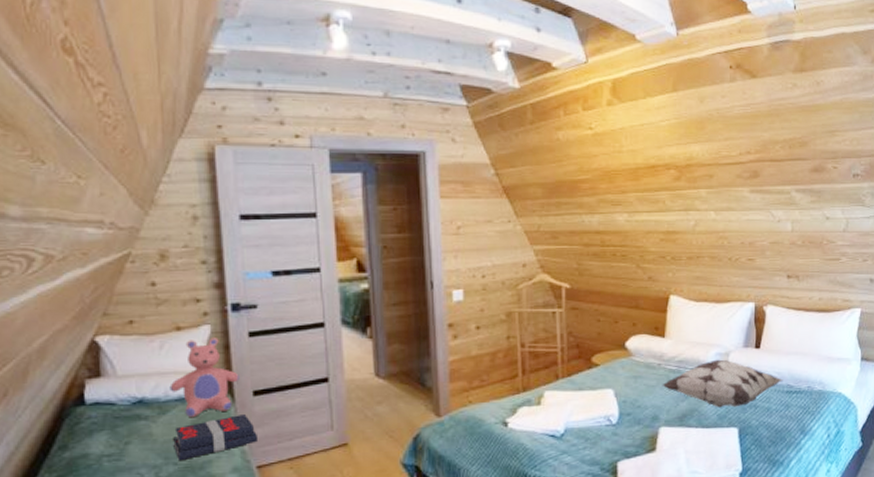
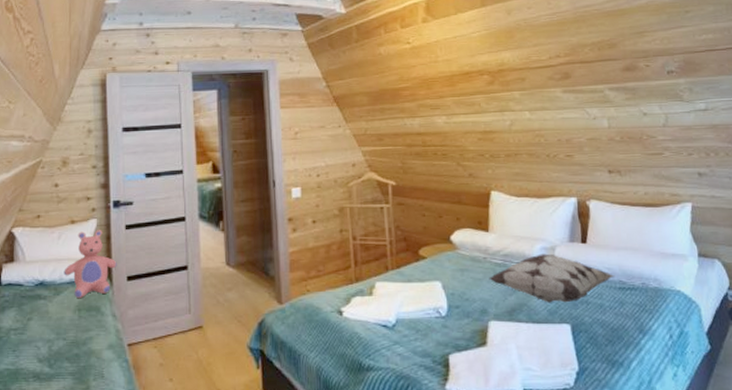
book: present [173,413,259,461] -> none [64,296,130,337]

